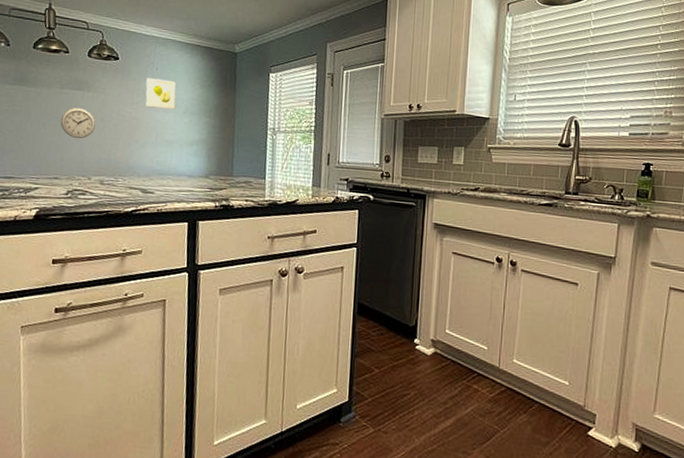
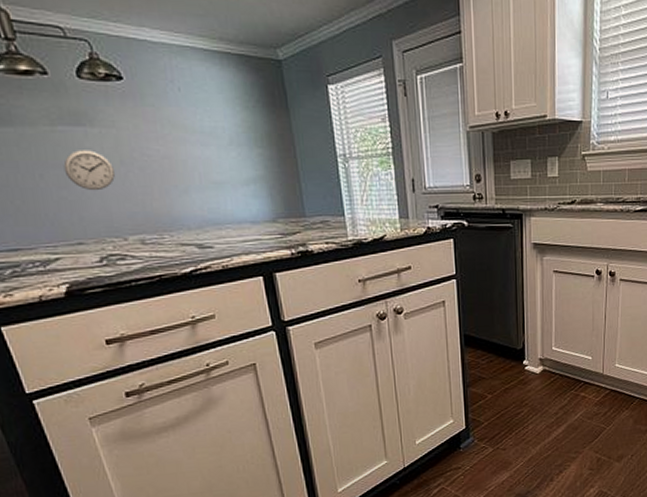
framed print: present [145,78,176,110] -> none [168,102,216,142]

